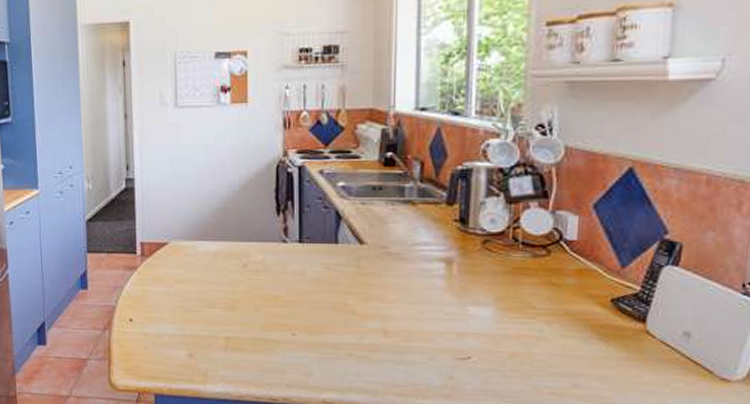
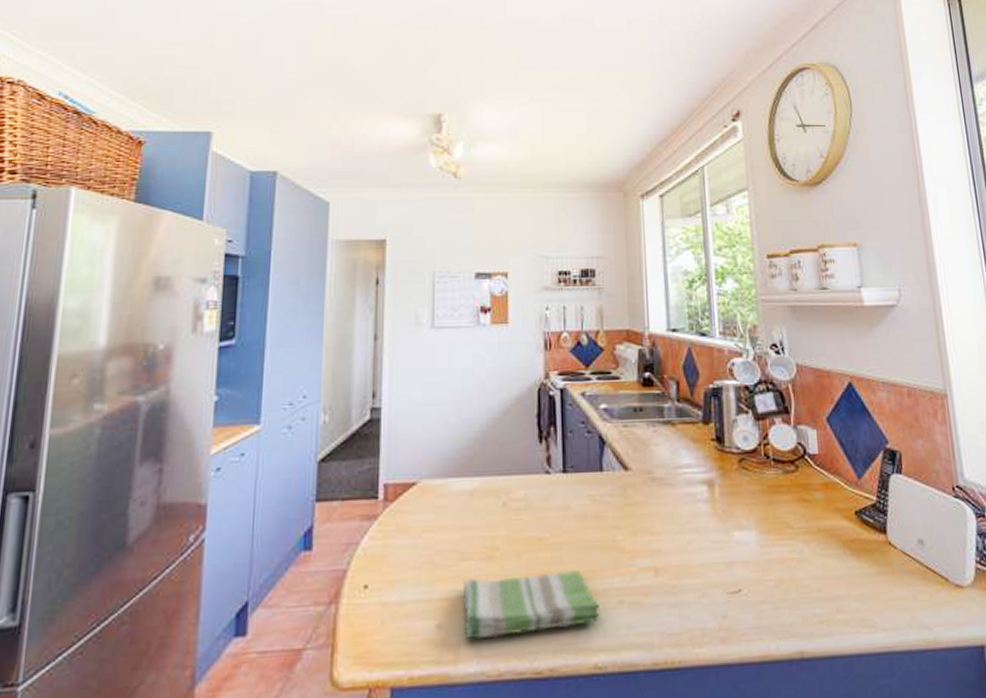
dish towel: none [210,323,329,370] -> present [464,569,600,640]

